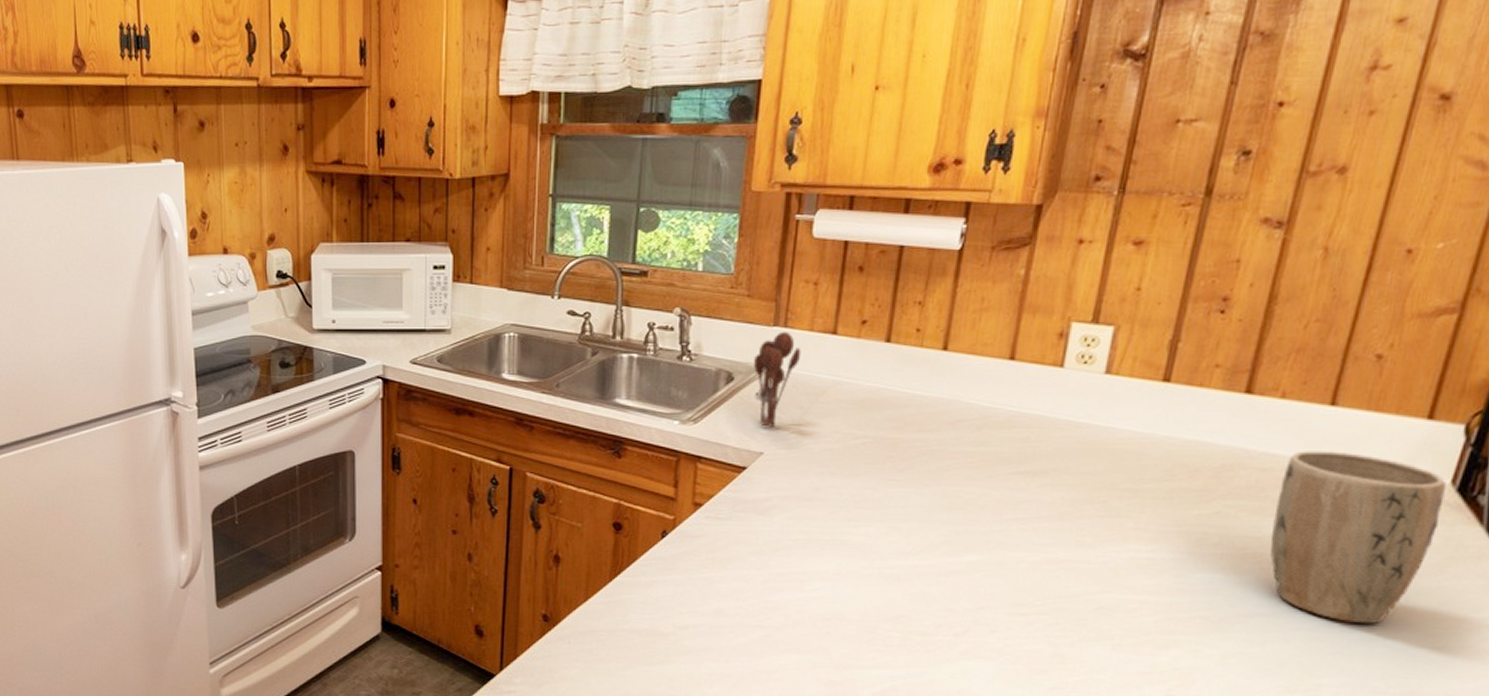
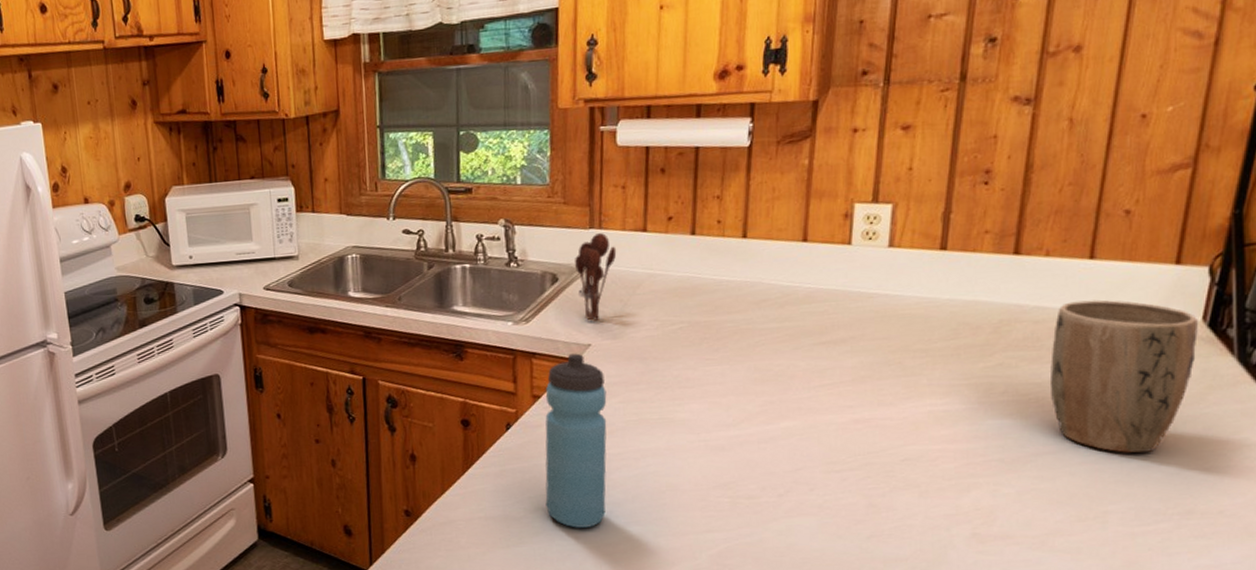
water bottle: none [697,461,776,651] -> present [545,353,607,528]

